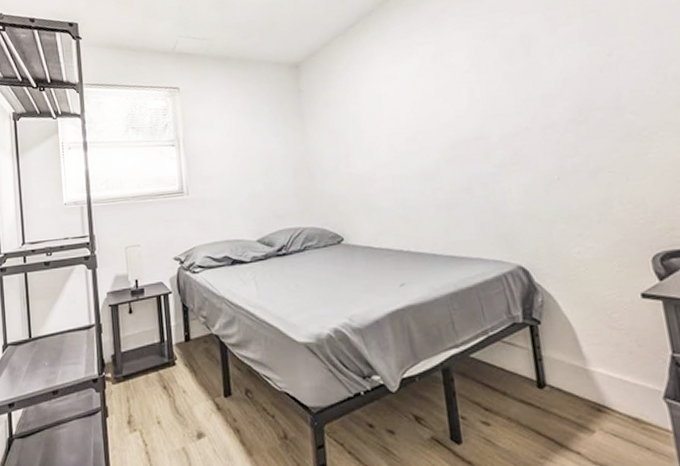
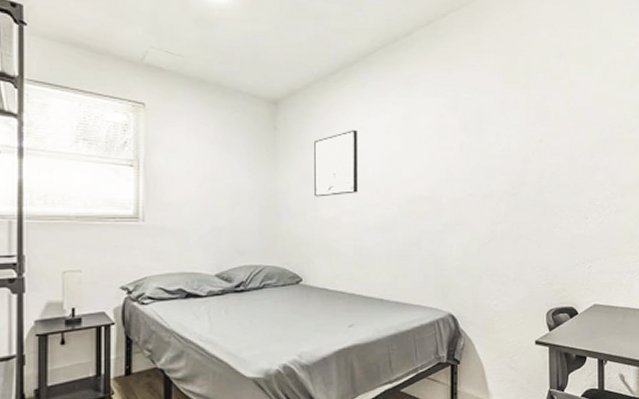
wall art: none [340,78,392,153] -> present [314,129,358,197]

